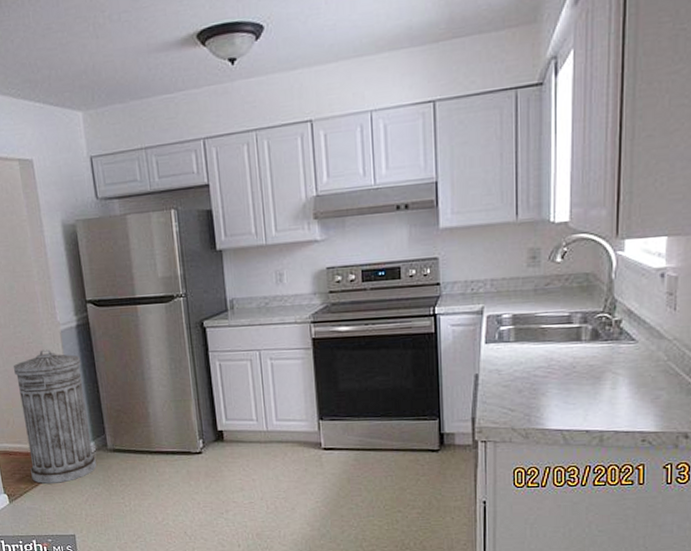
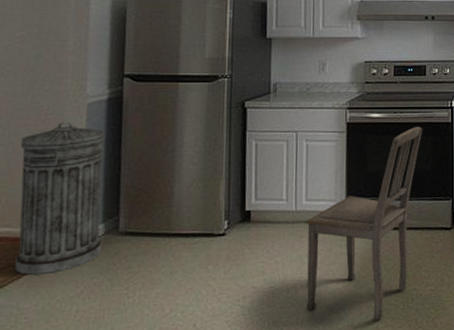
dining chair: none [278,339,401,540] -> present [306,127,423,321]

